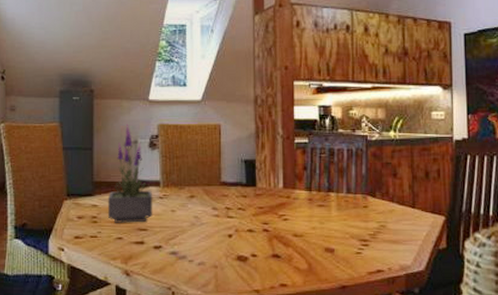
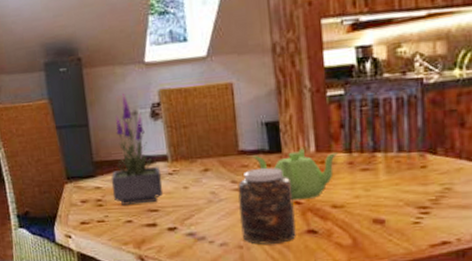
jar: none [217,199,263,265] -> present [238,168,296,244]
teapot: none [232,184,301,228] -> present [252,148,338,201]

